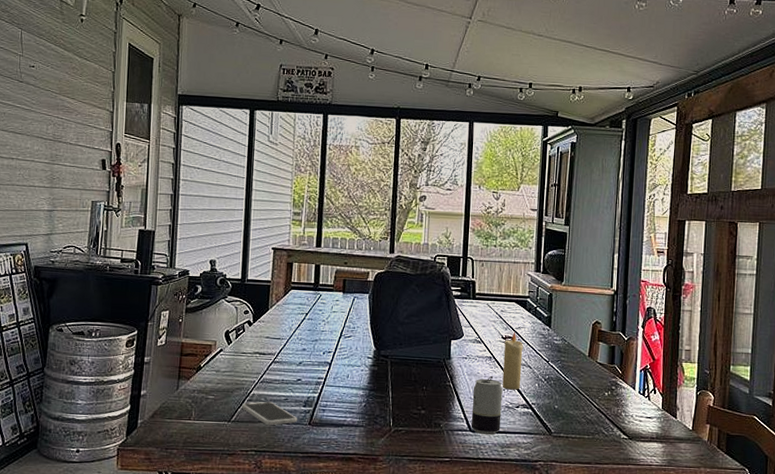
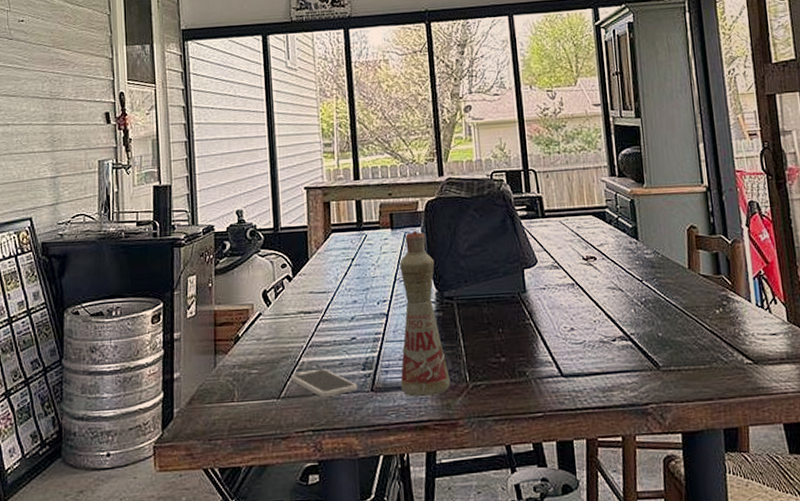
bottle: none [334,296,377,434] -> present [400,230,450,397]
beverage can: present [471,375,503,435] -> none [558,306,598,379]
candle: present [502,331,523,390] -> none [587,249,614,321]

